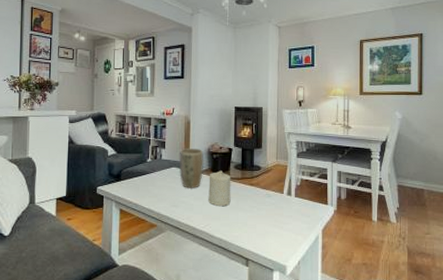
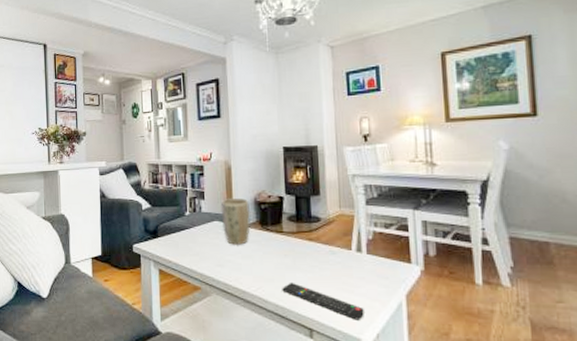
candle: present [208,171,231,206] -> none [257,223,286,265]
remote control: none [226,219,290,251] -> present [282,282,364,320]

